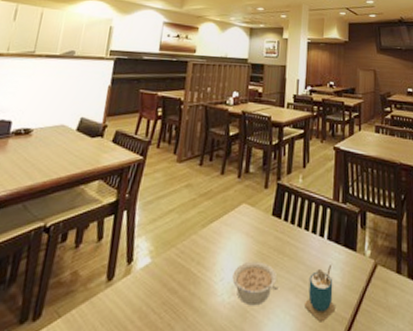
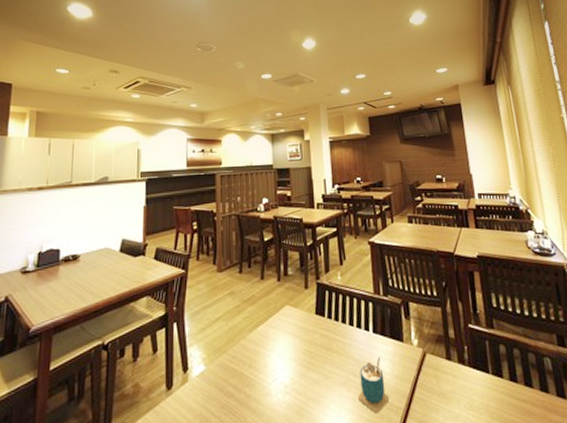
legume: present [232,261,279,306] -> none [284,360,331,403]

